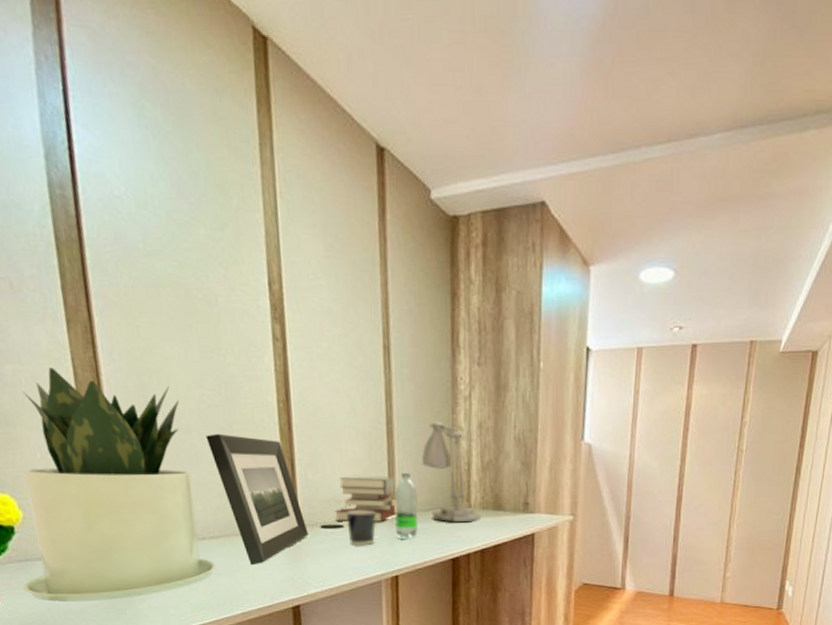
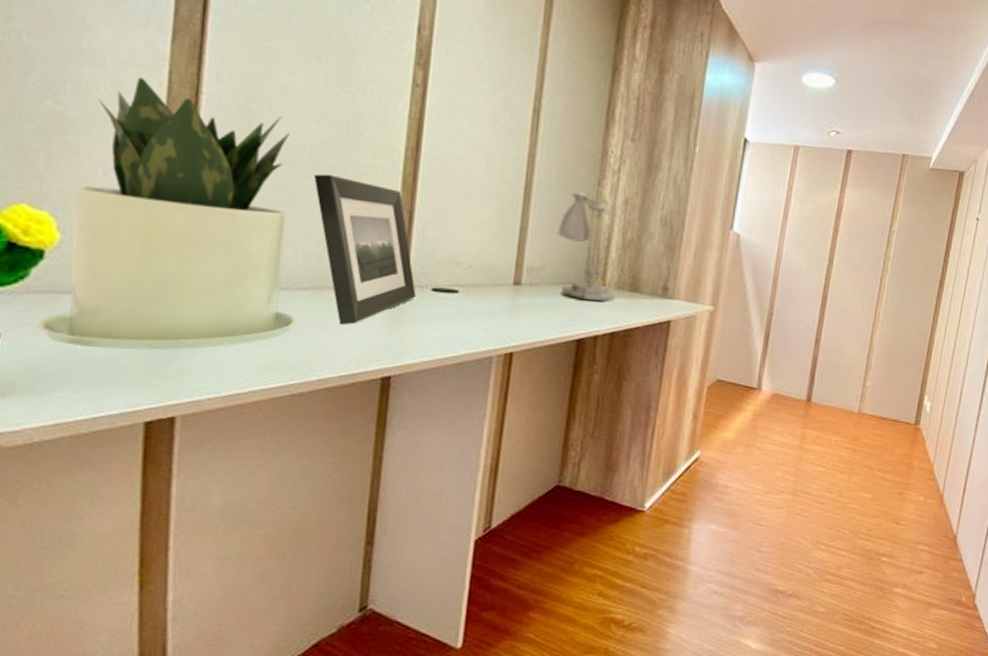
books: present [335,474,395,522] -> none [450,236,526,291]
mug: present [346,510,376,545] -> none [461,275,498,315]
bottle: present [395,472,419,540] -> none [518,240,548,314]

